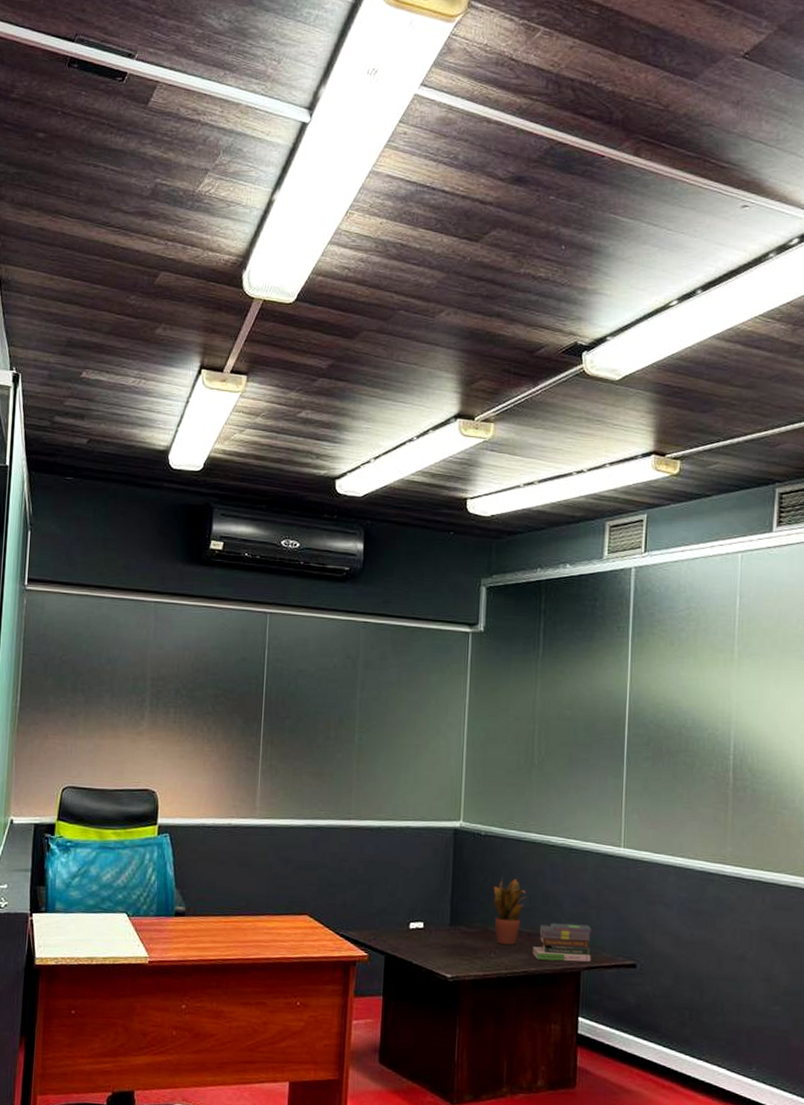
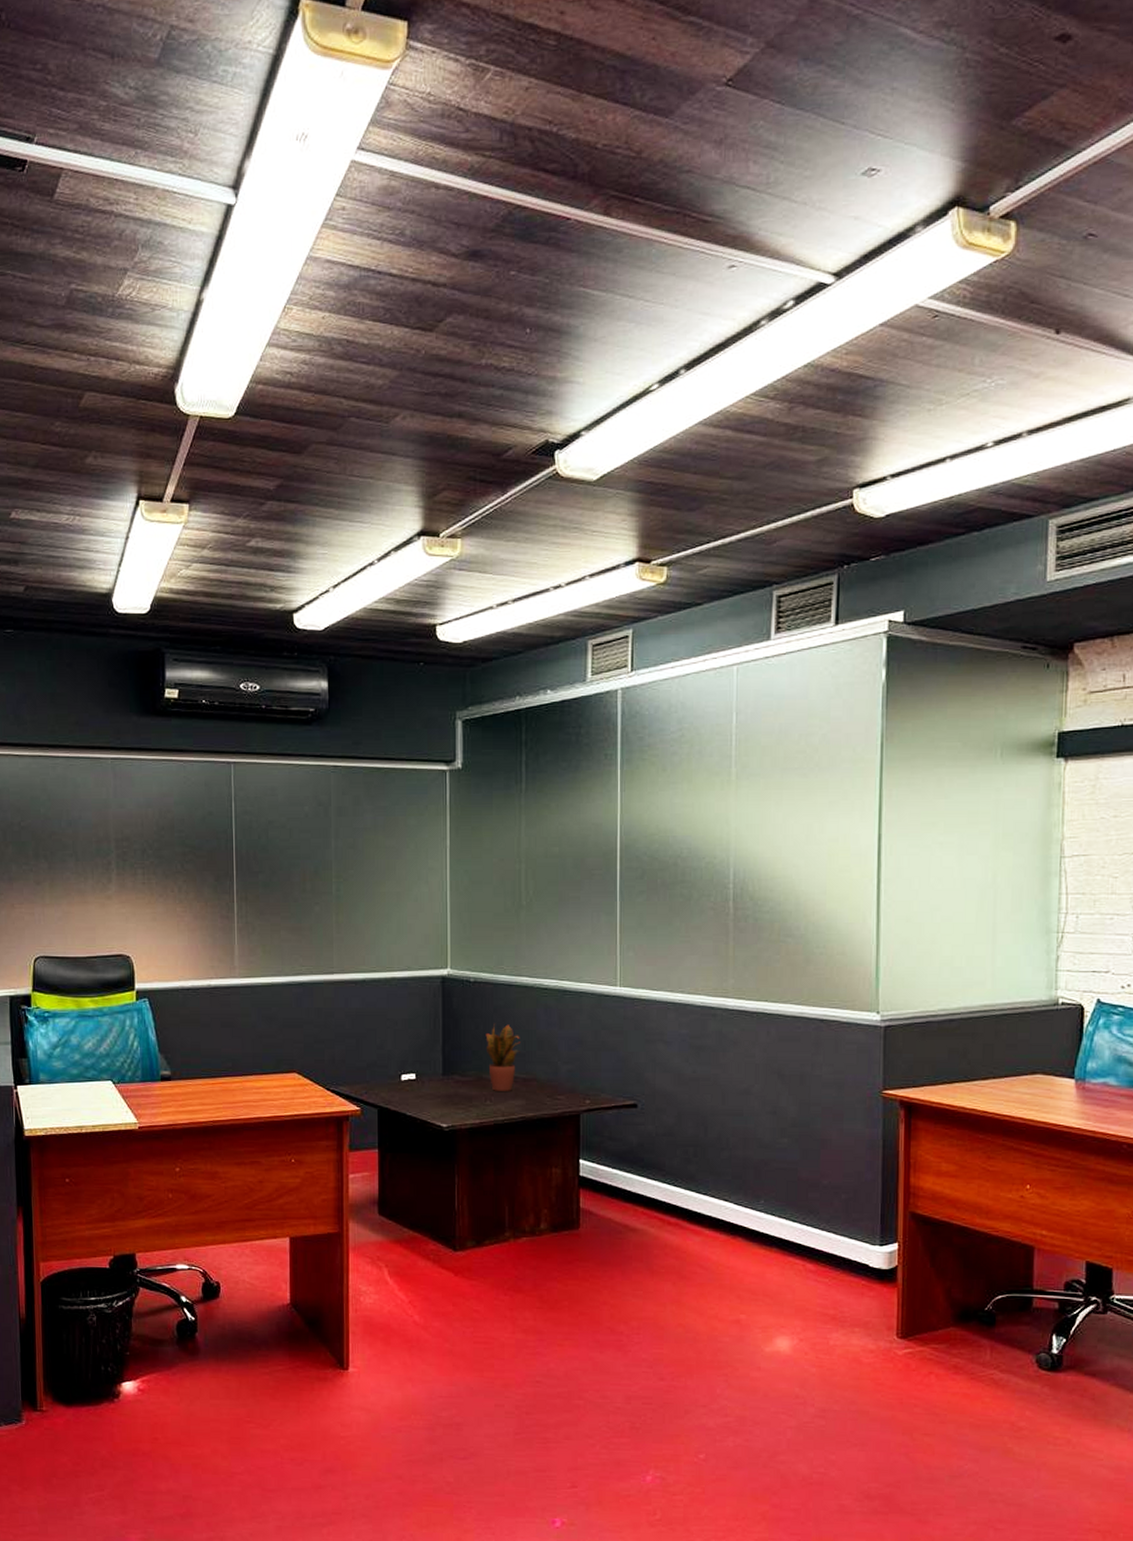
books: present [533,922,592,962] -> none [530,1067,590,1105]

